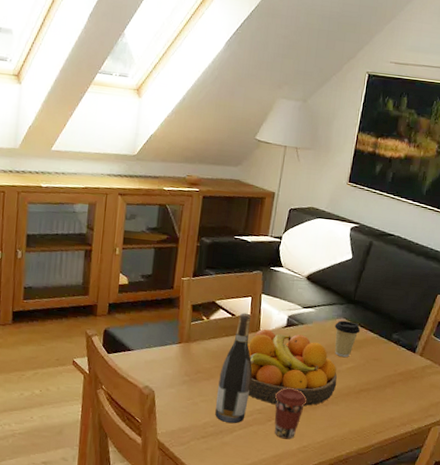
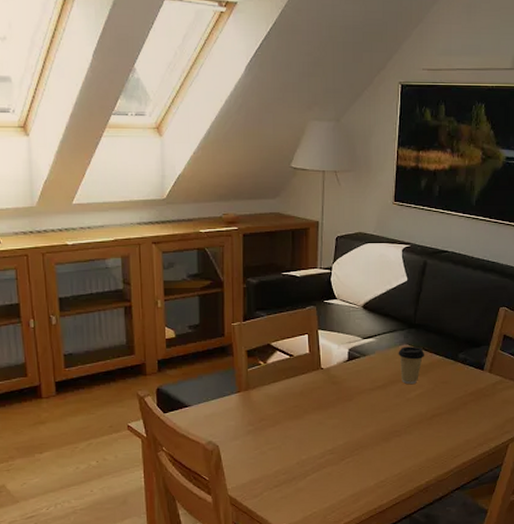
wine bottle: present [215,312,253,424] -> none [284,351,319,468]
fruit bowl: present [247,329,337,407] -> none [310,365,406,443]
coffee cup: present [274,387,307,439] -> none [346,423,379,477]

